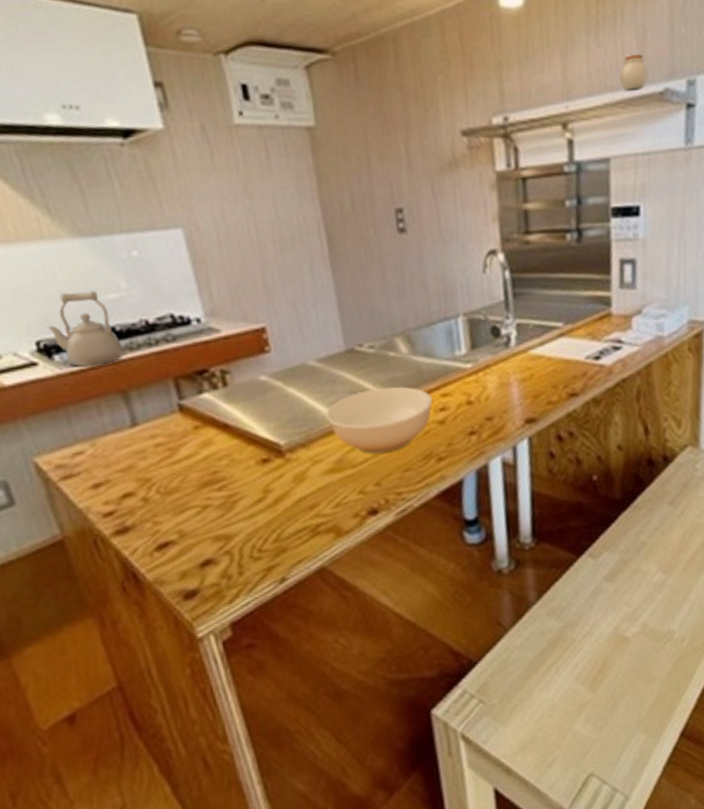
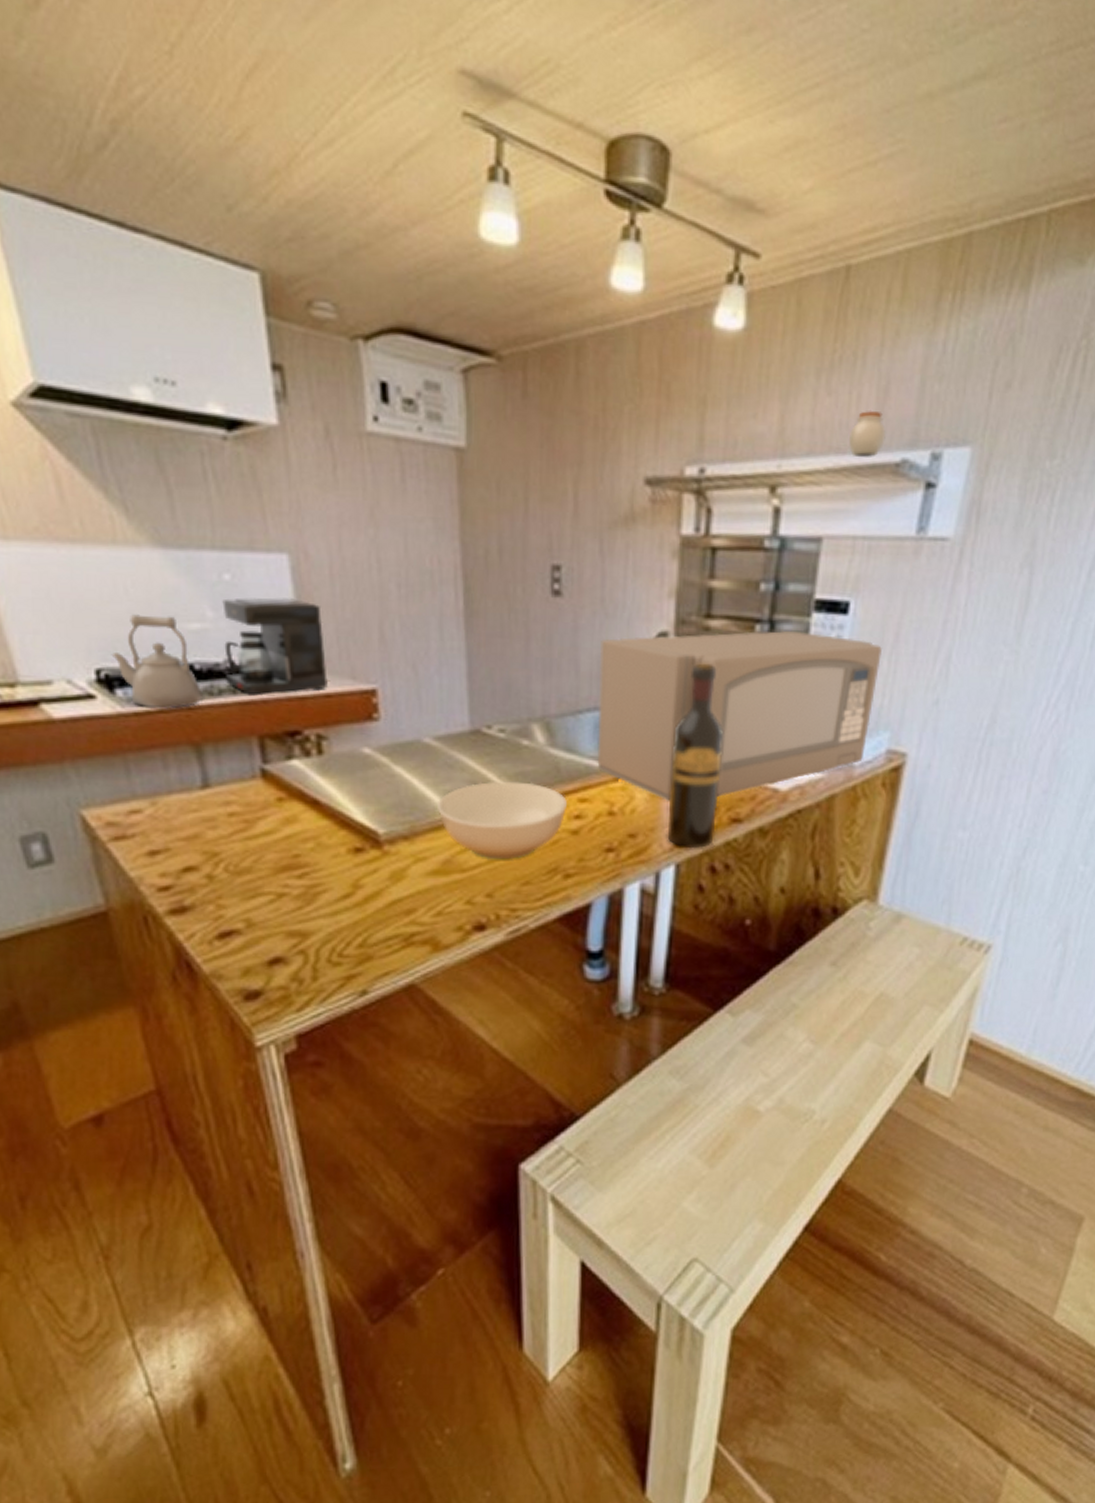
coffee maker: none [133,263,225,346] -> present [222,597,328,696]
microwave: none [443,234,672,388] -> present [597,630,882,802]
wine bottle: none [512,270,558,423] -> present [667,663,724,849]

